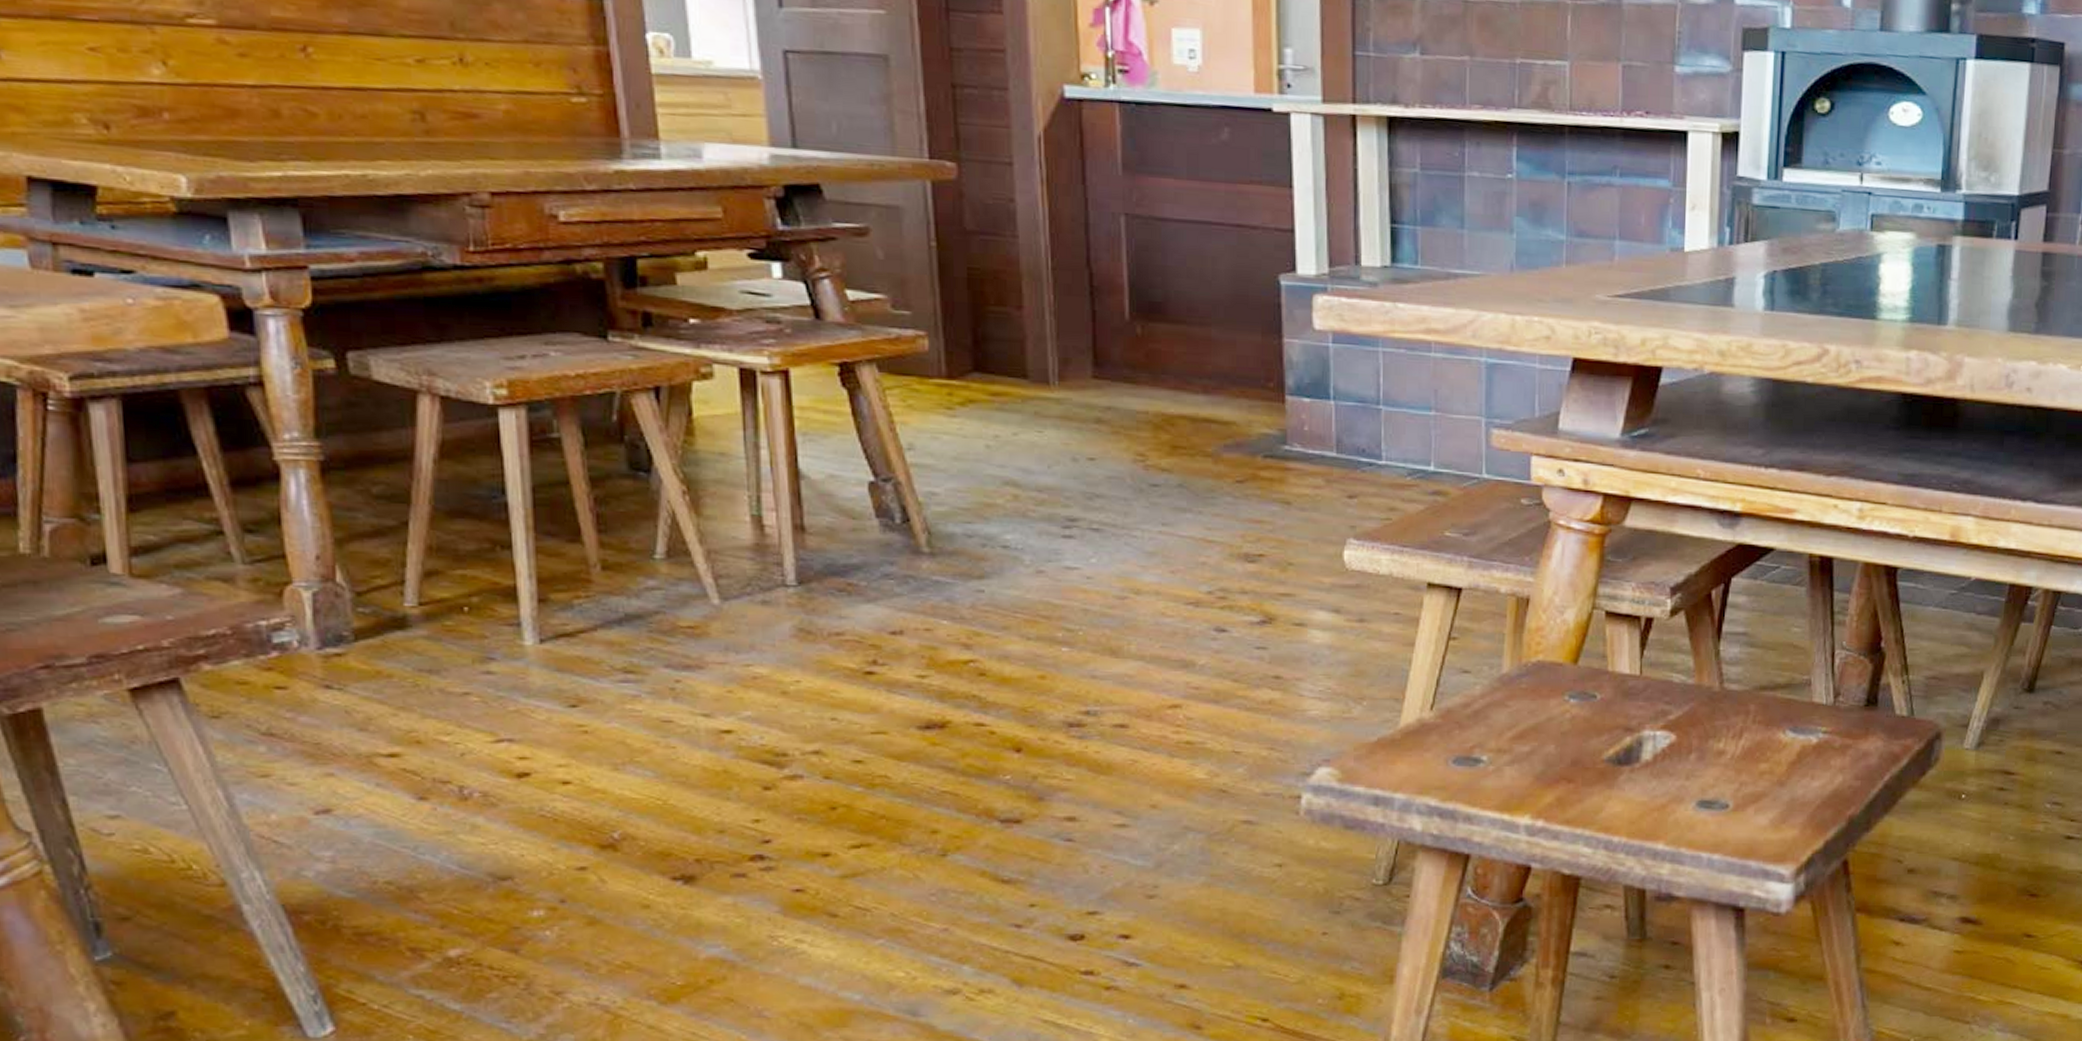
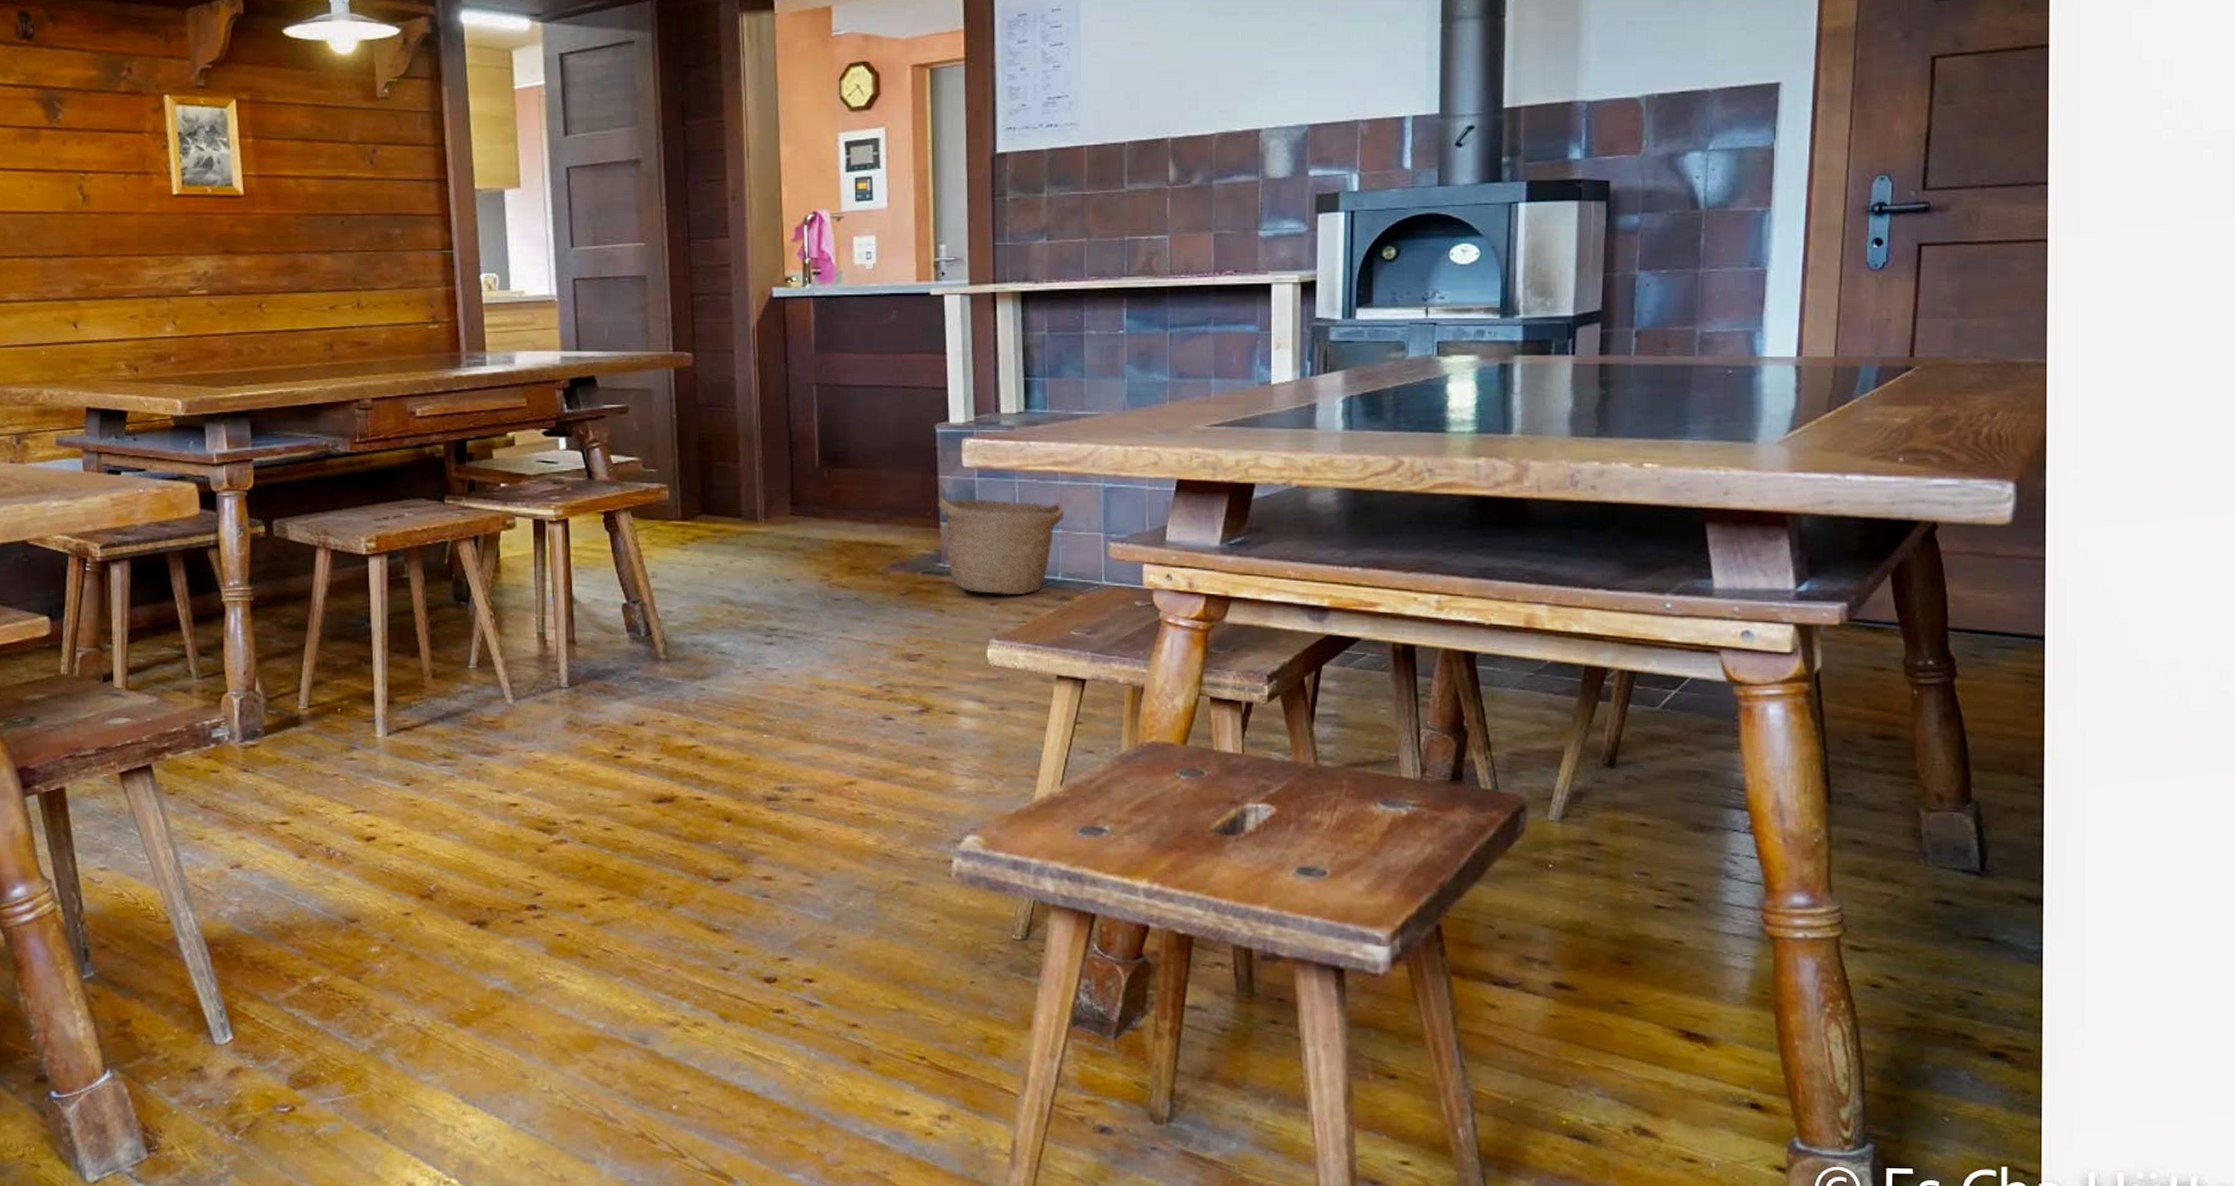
basket: none [1282,363,1439,488] -> present [938,496,1065,595]

